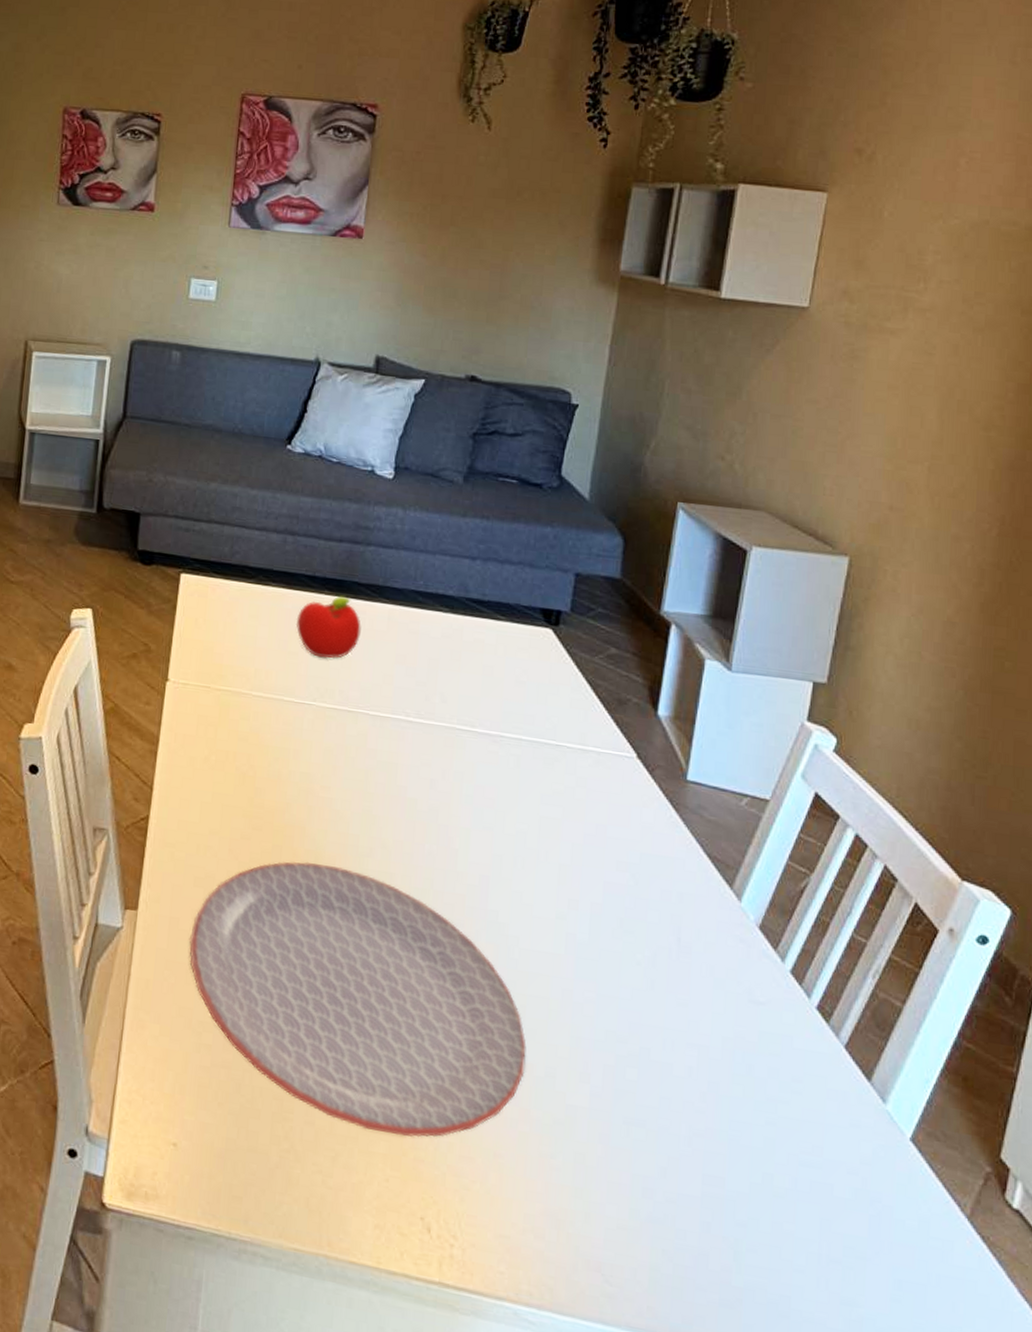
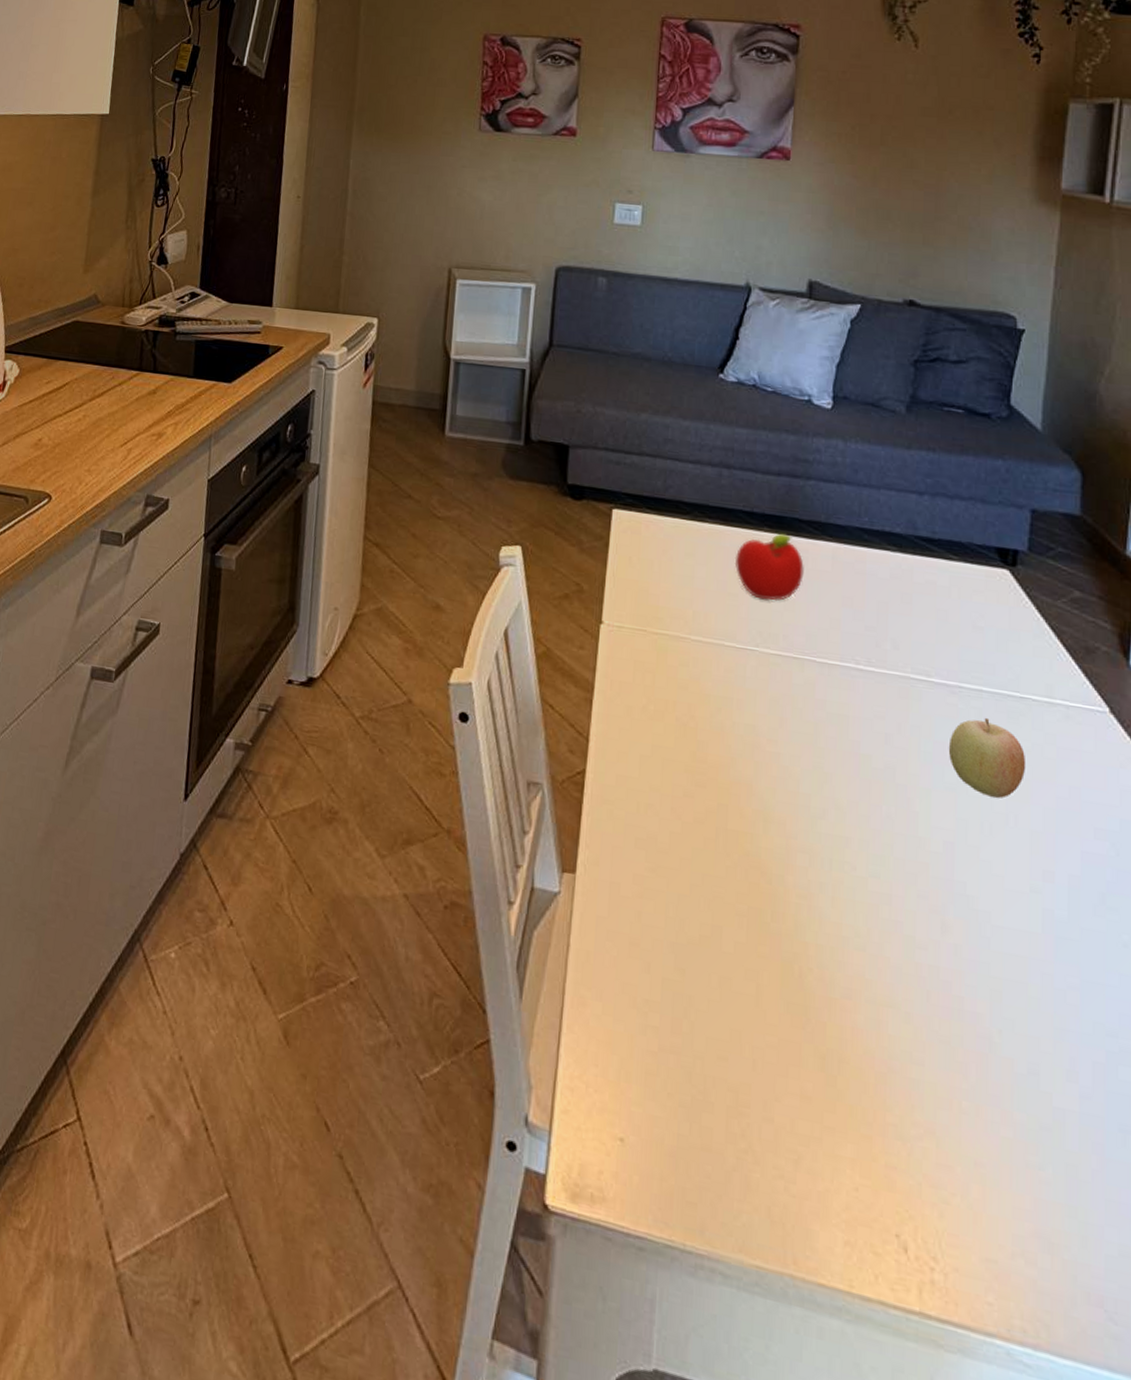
plate: present [189,861,527,1138] -> none [631,823,1005,1141]
fruit: none [488,763,559,836] -> present [948,717,1026,798]

